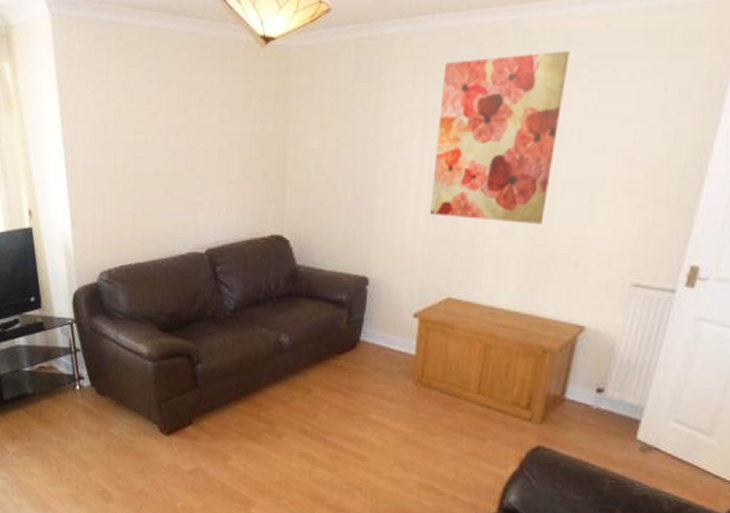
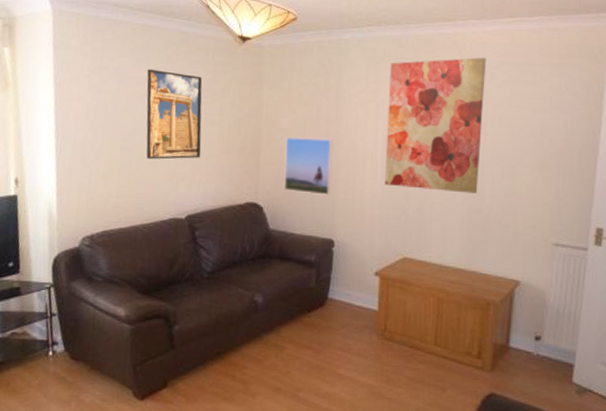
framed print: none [158,81,221,187] -> present [146,68,203,159]
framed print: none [313,158,371,227] -> present [284,137,333,195]

